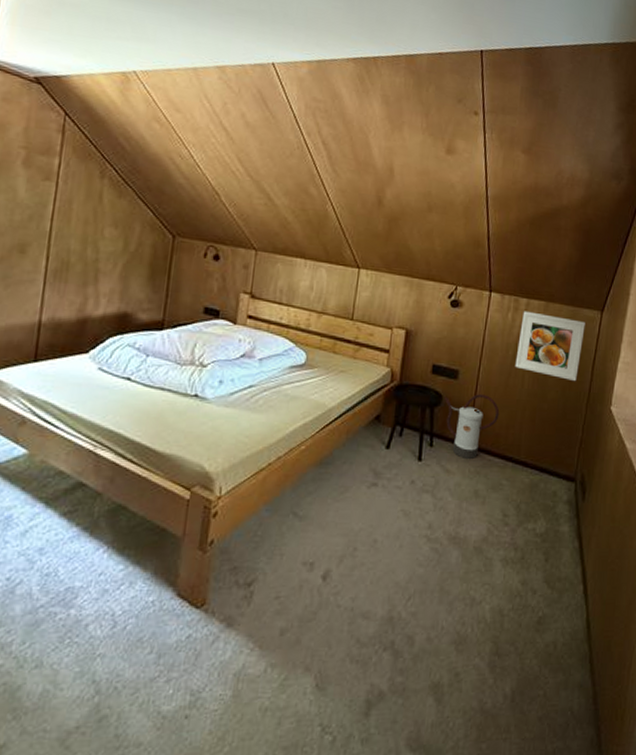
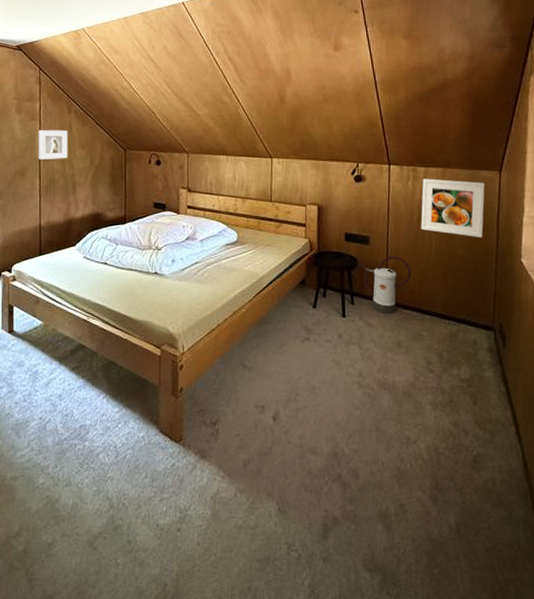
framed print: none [49,195,97,238] -> present [38,130,68,160]

